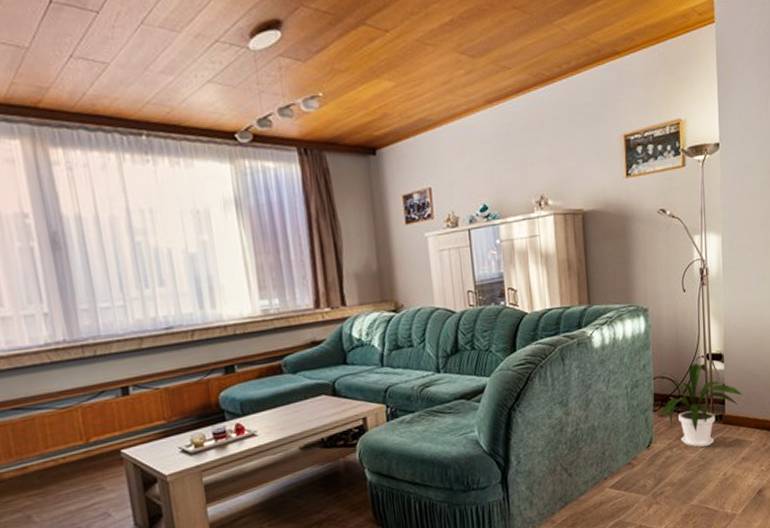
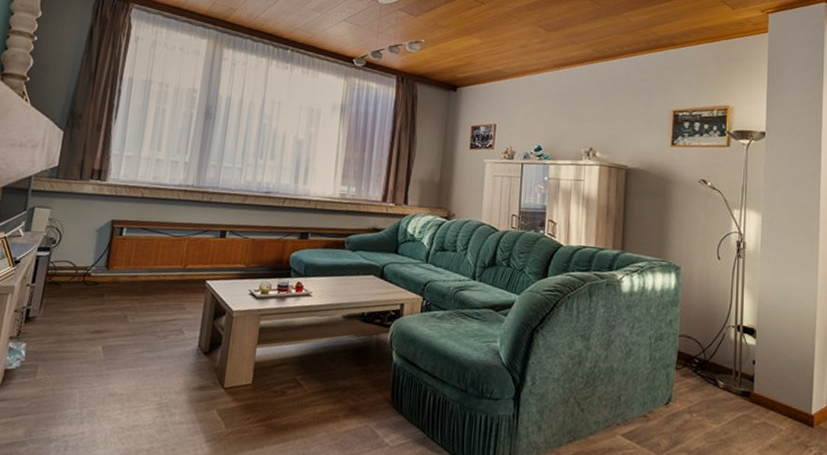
house plant: present [661,363,742,448] -> none [683,331,774,422]

